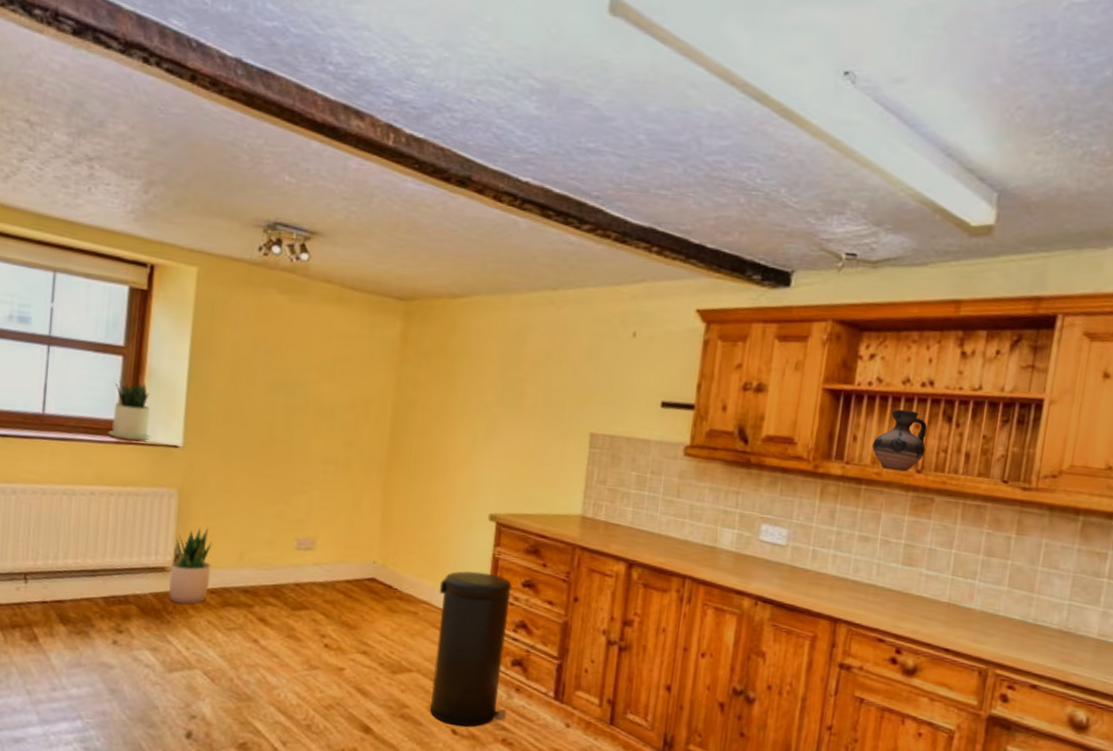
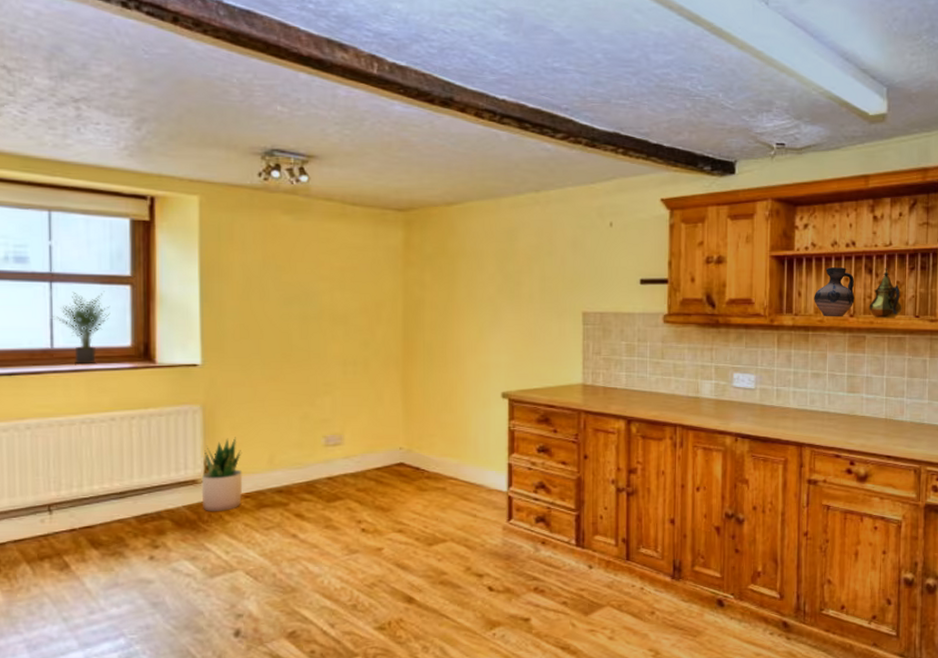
potted plant: none [47,357,102,433] -> present [53,291,110,364]
planter: present [108,381,151,441] -> none [123,308,168,365]
pedal bin: present [429,571,512,728] -> none [463,444,535,584]
teapot: none [941,416,987,481] -> present [868,267,902,319]

